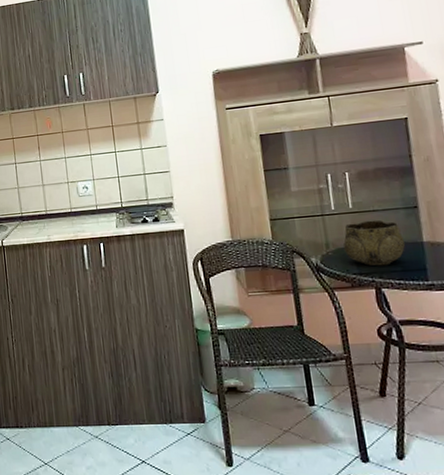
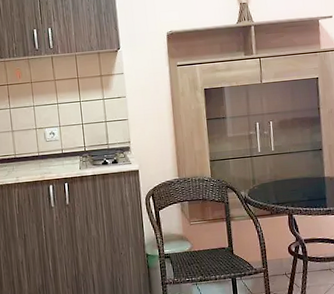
decorative bowl: present [343,219,406,266] -> none [266,160,312,197]

